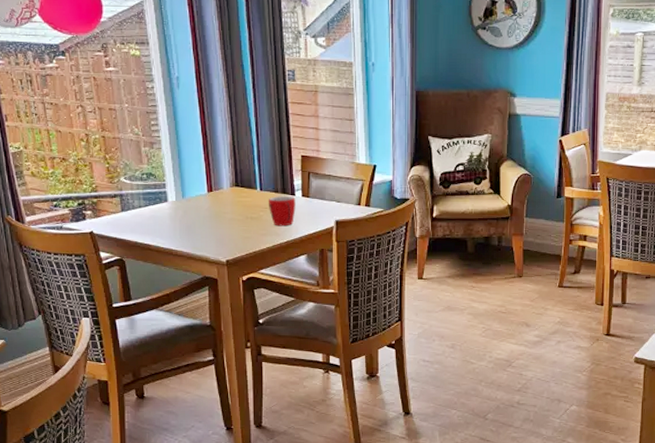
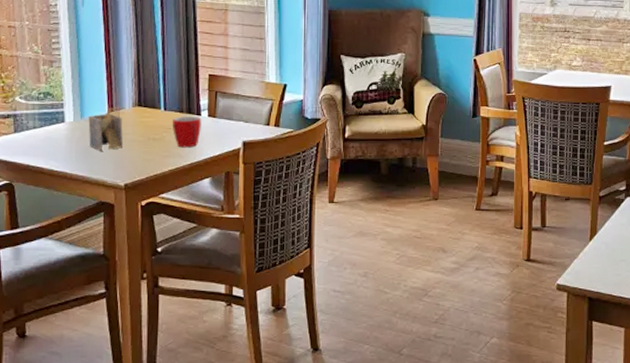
napkin holder: none [189,187,224,229] -> present [88,107,124,151]

